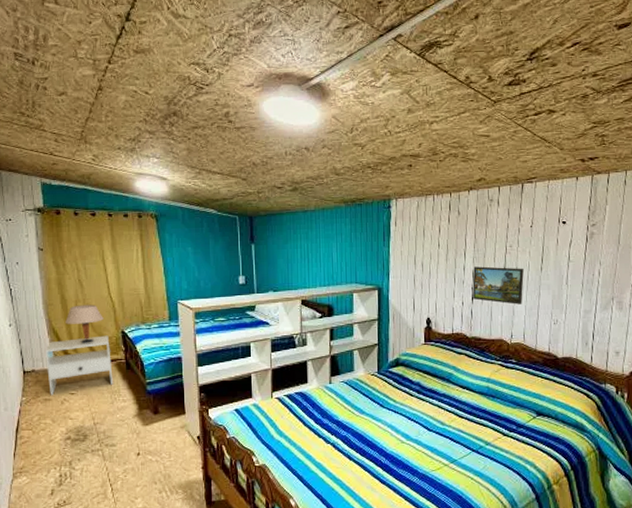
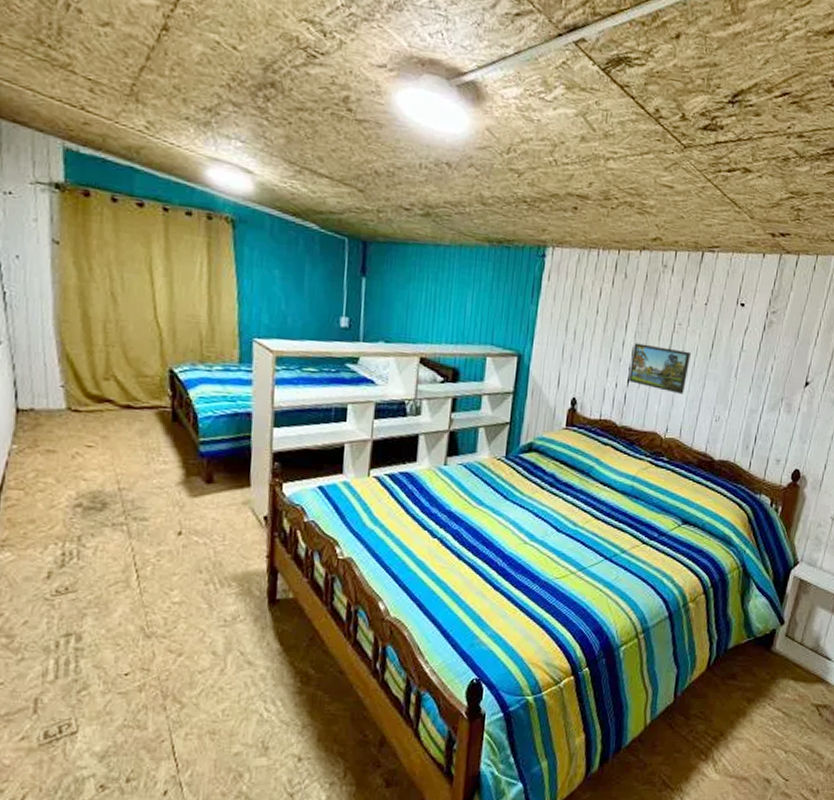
nightstand: present [44,335,113,396] -> none [51,372,152,447]
table lamp: present [65,304,104,343] -> none [86,327,144,381]

